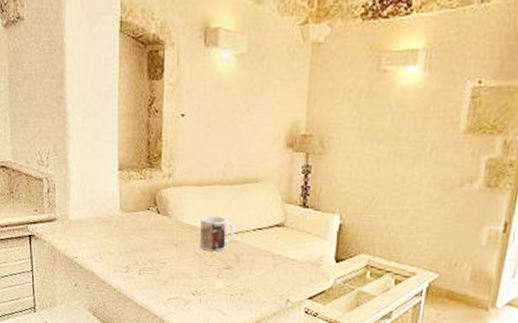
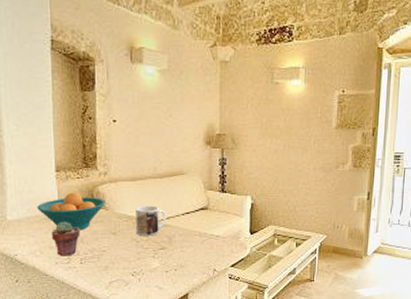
fruit bowl: none [98,194,168,238] -> present [37,192,106,230]
potted succulent: none [111,226,140,265] -> present [51,221,80,256]

